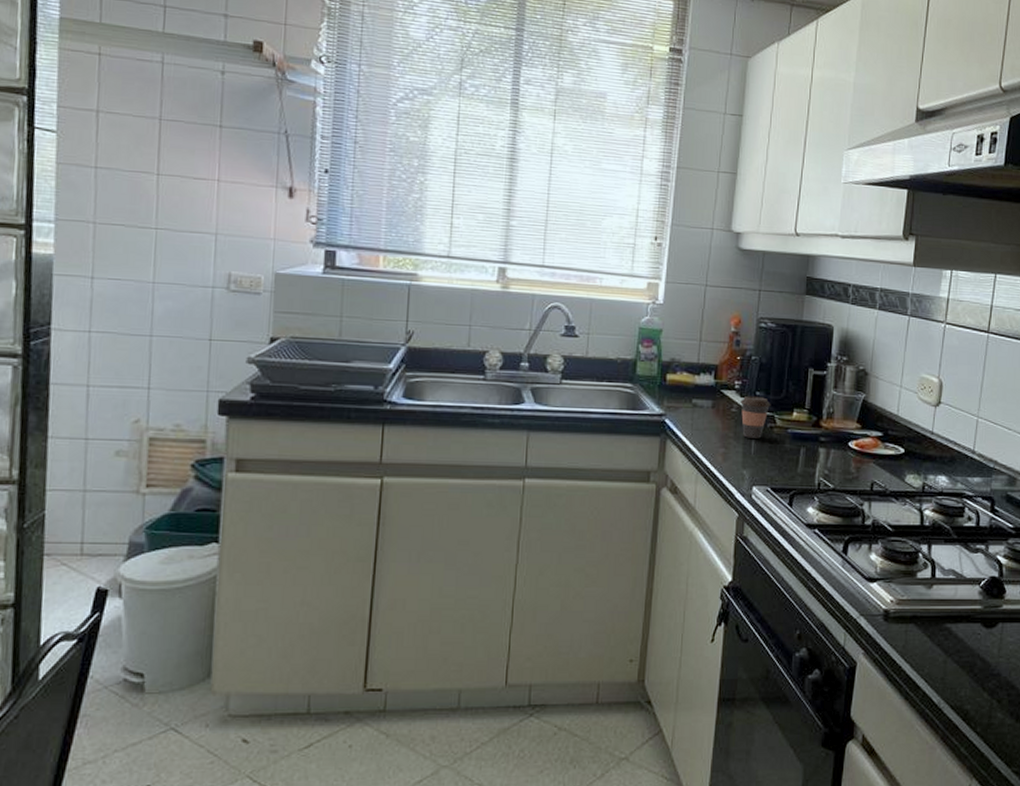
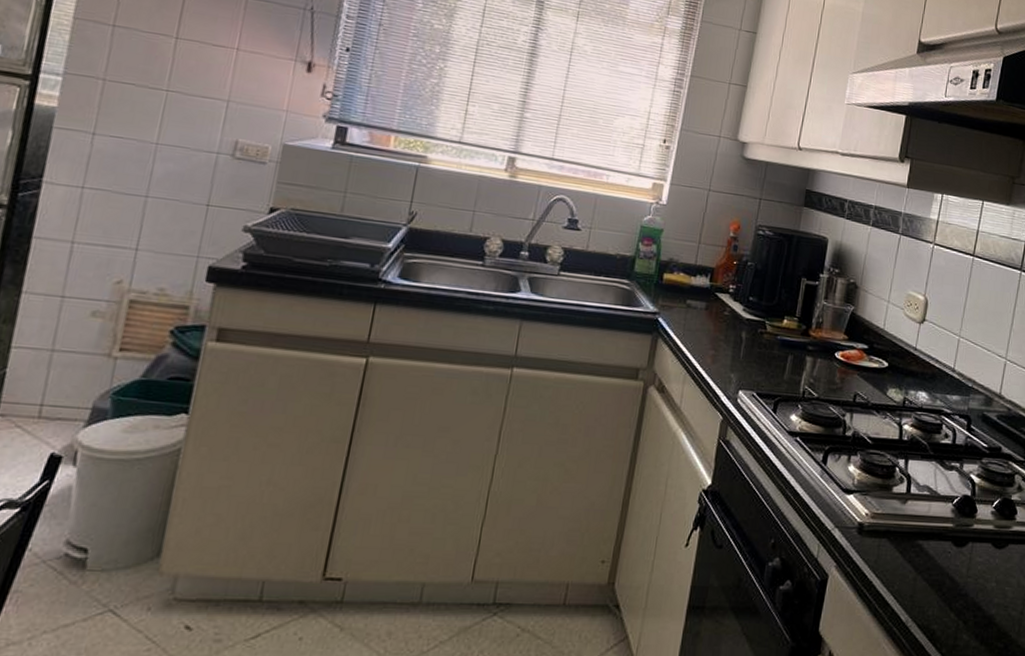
coffee cup: present [740,395,771,438] -> none [733,300,763,343]

